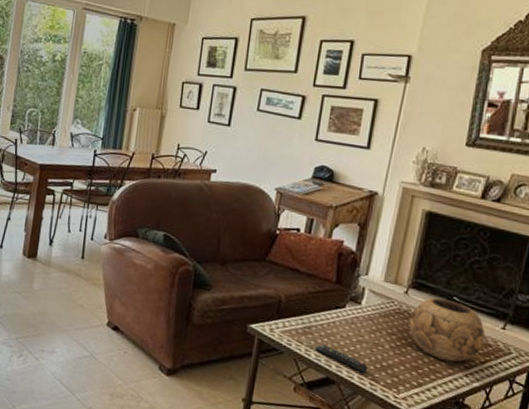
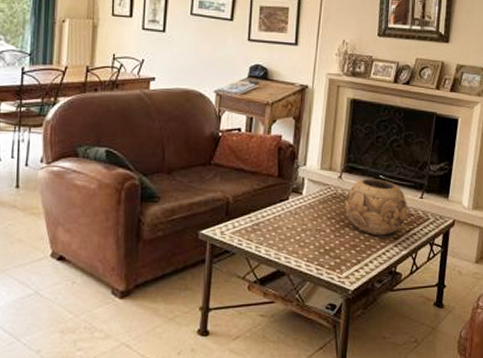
remote control: present [315,344,368,373] -> none [264,239,313,260]

